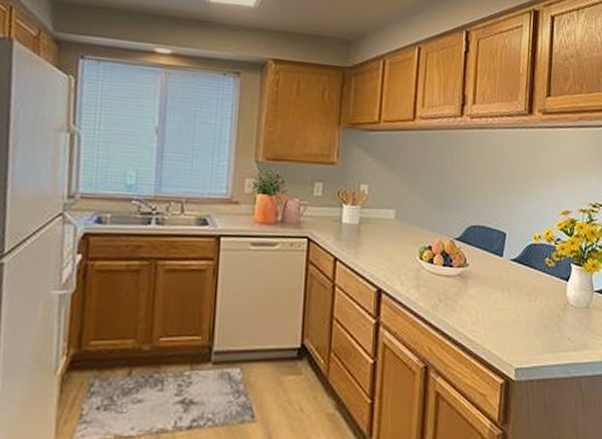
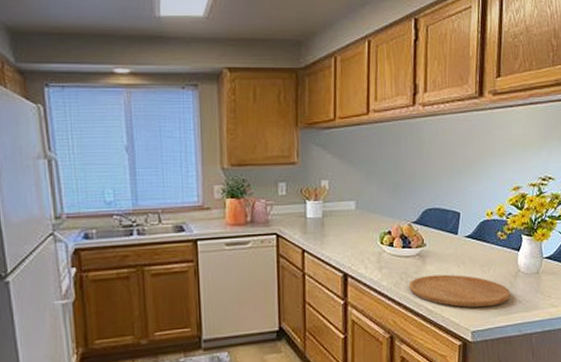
cutting board: none [447,299,559,342] -> present [408,274,511,308]

